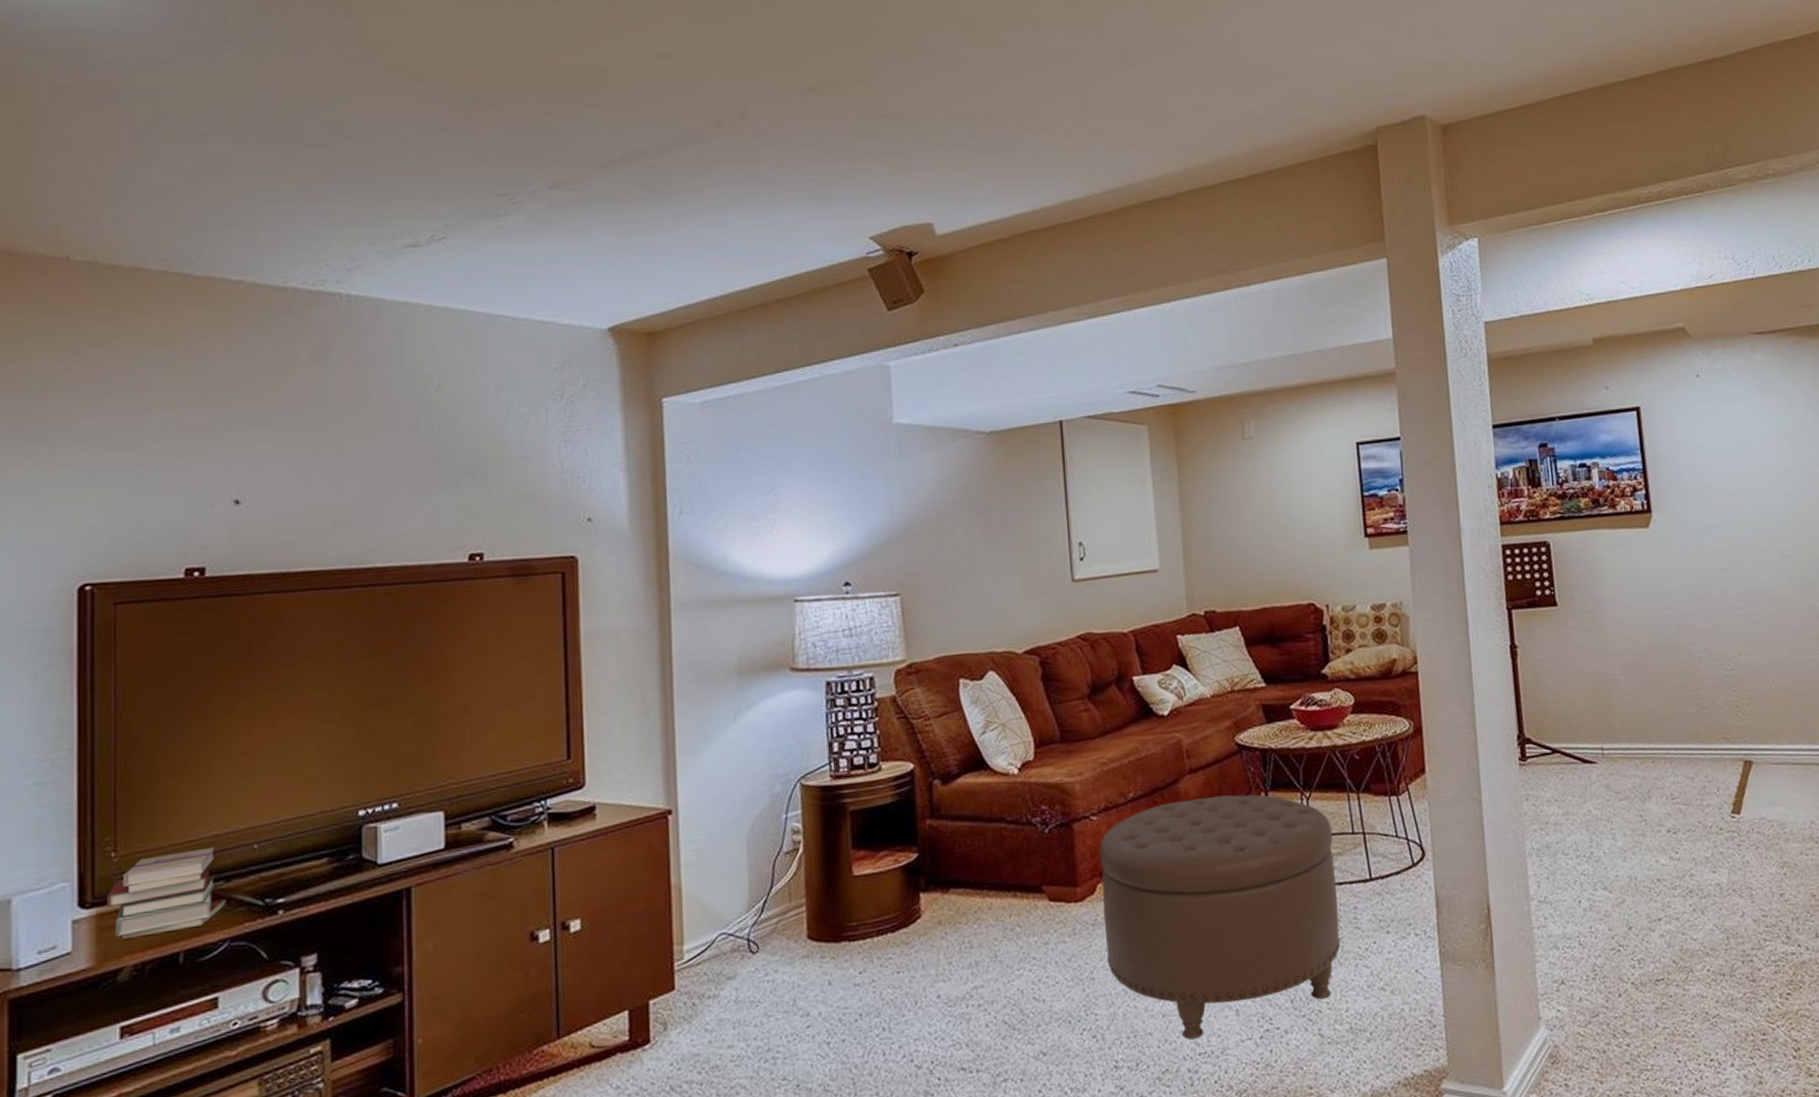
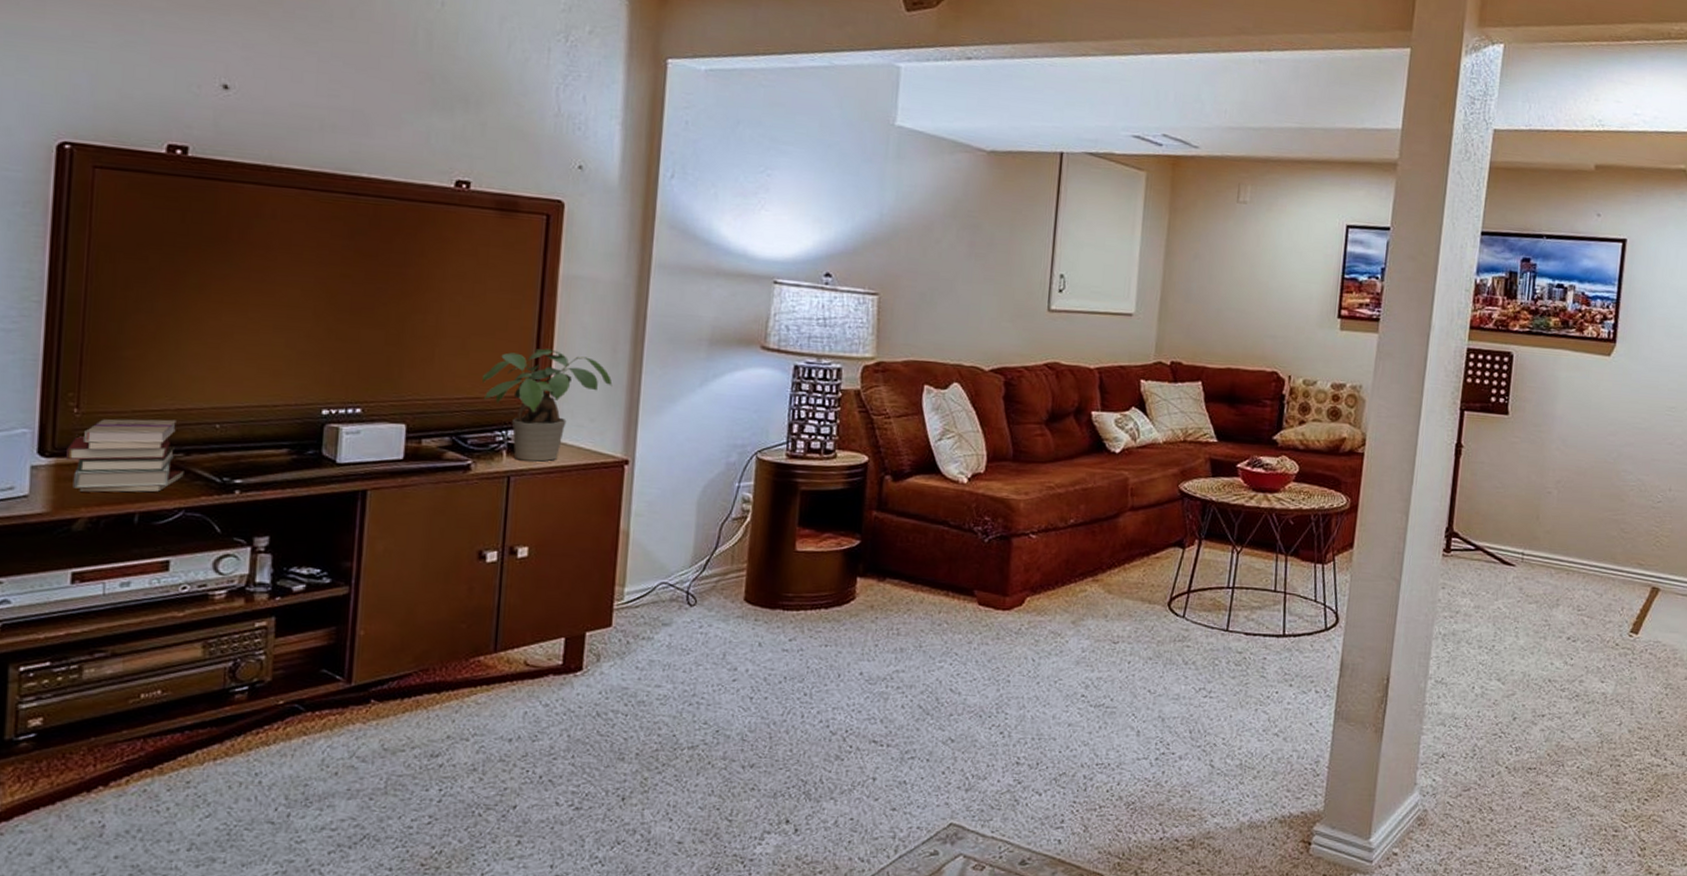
potted plant: none [514,708,646,829] -> present [481,348,613,462]
ottoman: present [1099,794,1341,1040] -> none [1025,534,1256,750]

